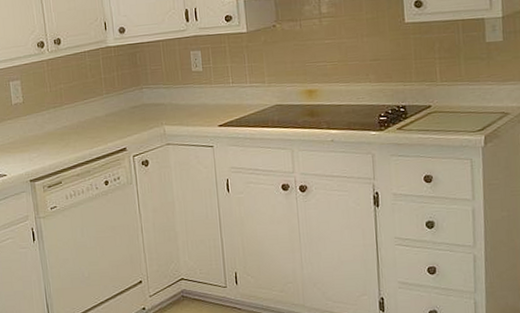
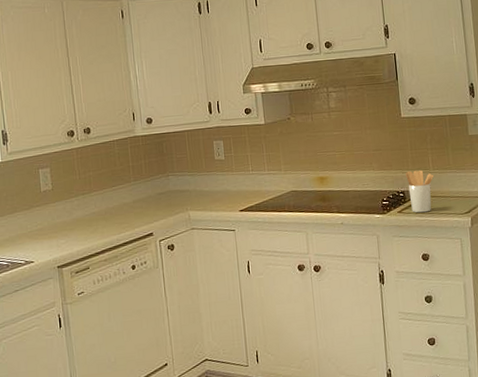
utensil holder: none [408,82,442,130] -> present [405,169,434,213]

